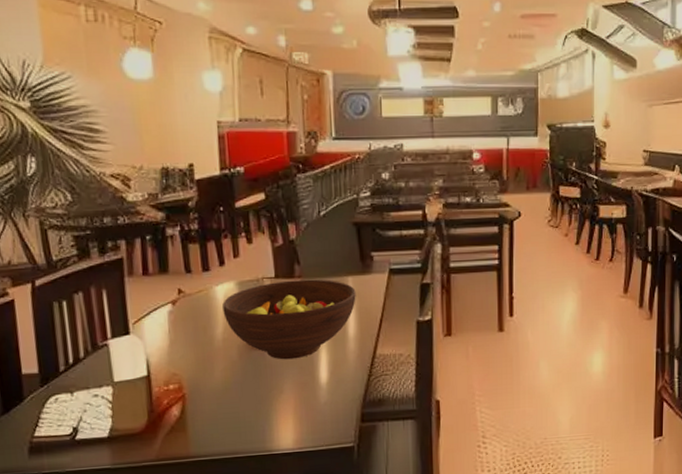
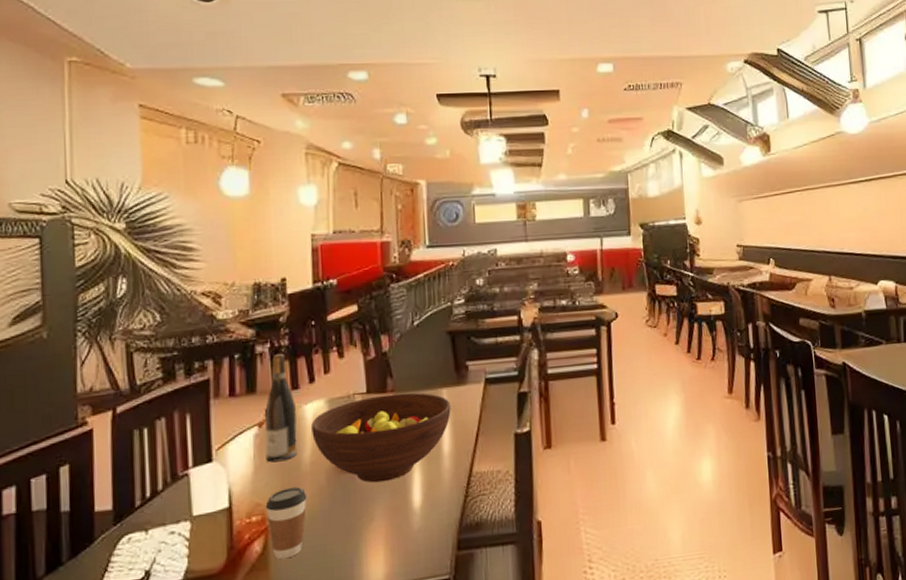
wine bottle: none [177,236,210,337] -> present [264,353,298,463]
coffee cup: none [181,361,221,423] -> present [265,487,307,560]

